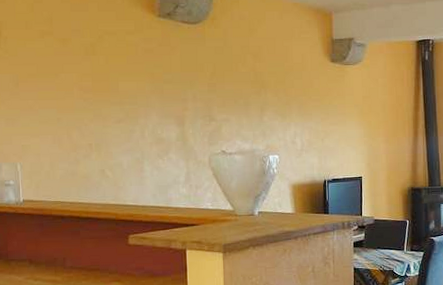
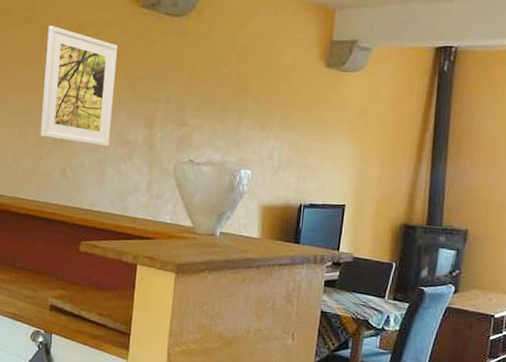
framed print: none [68,37,145,146] -> present [40,26,118,147]

